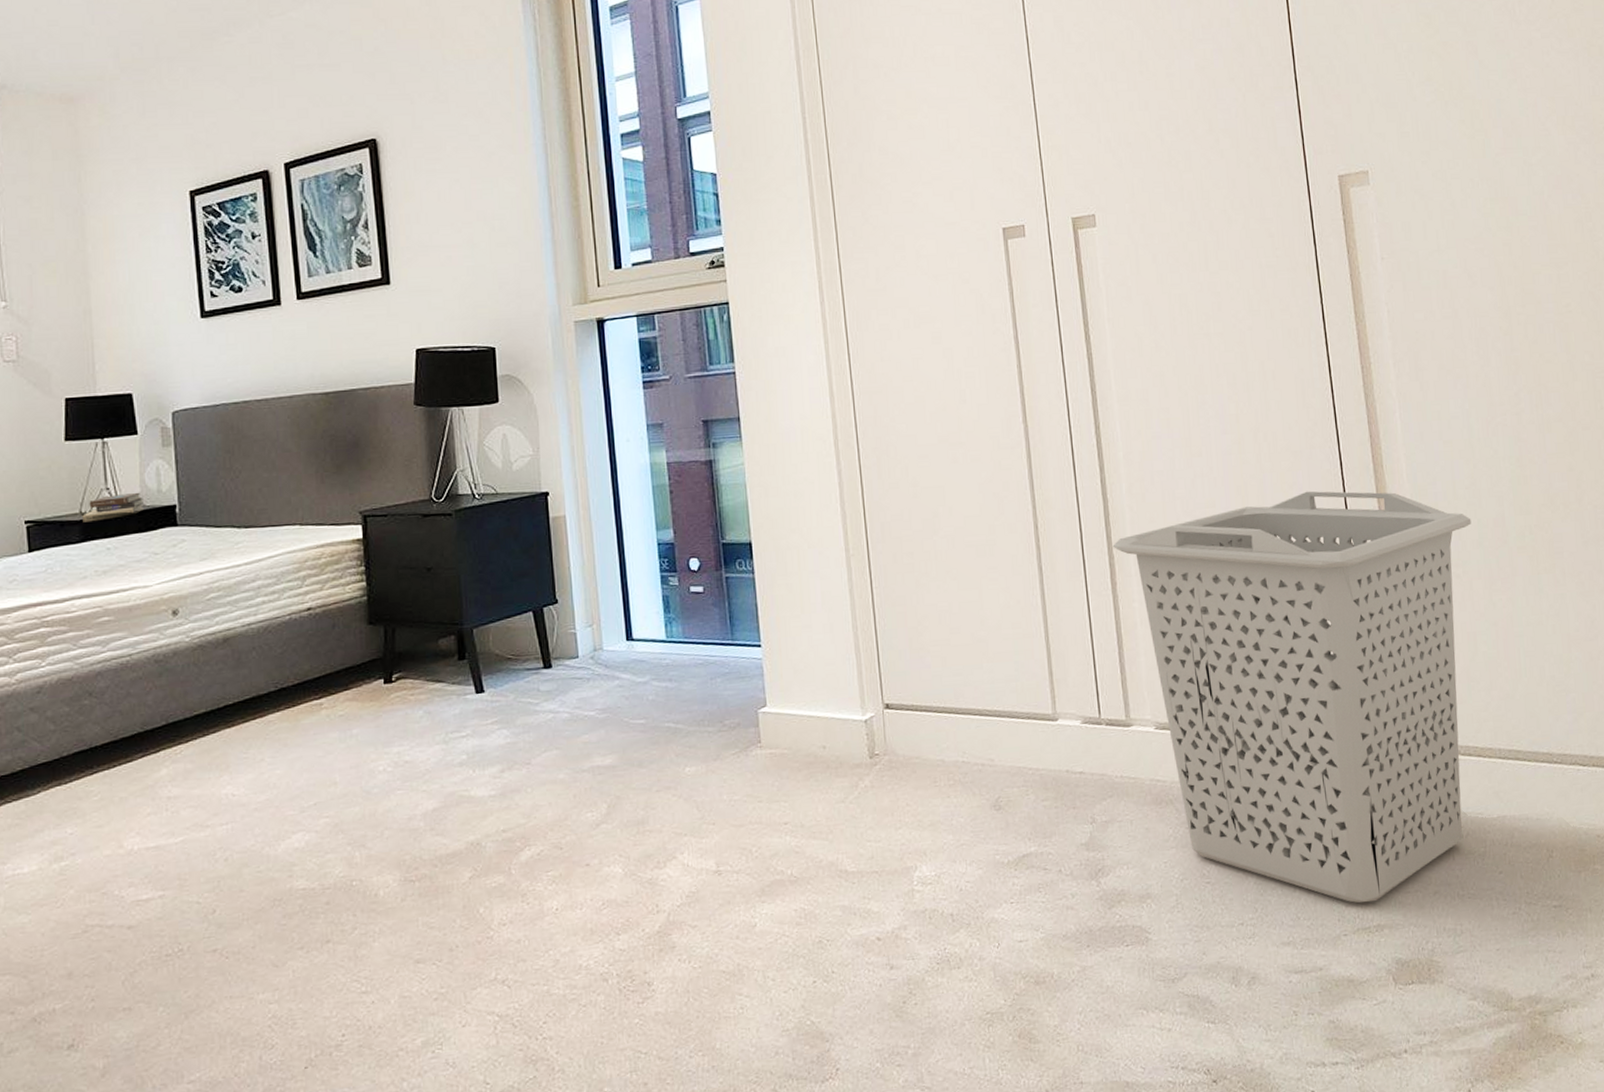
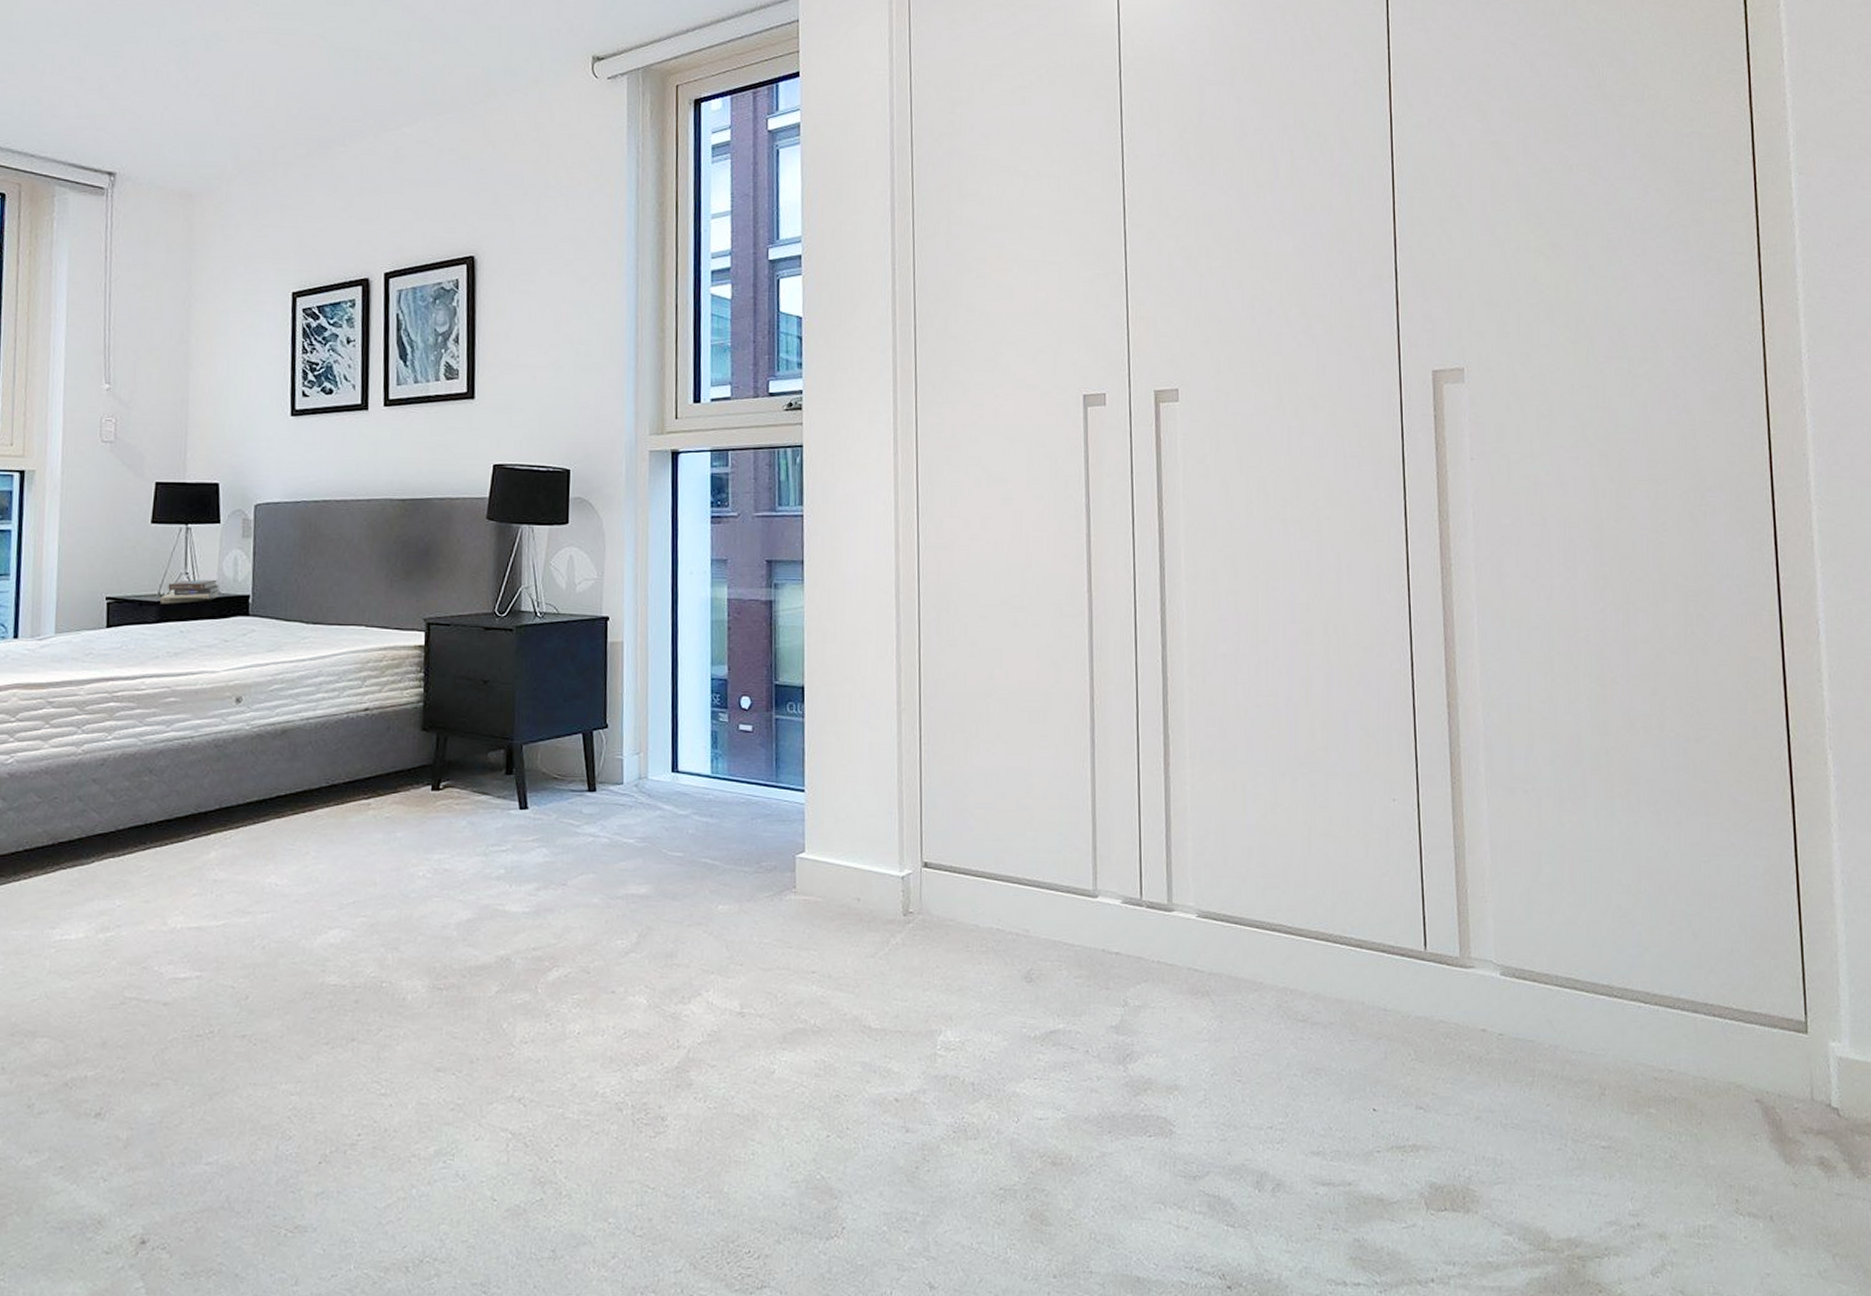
laundry basket: present [1112,491,1472,904] -> none [1168,689,1545,1120]

